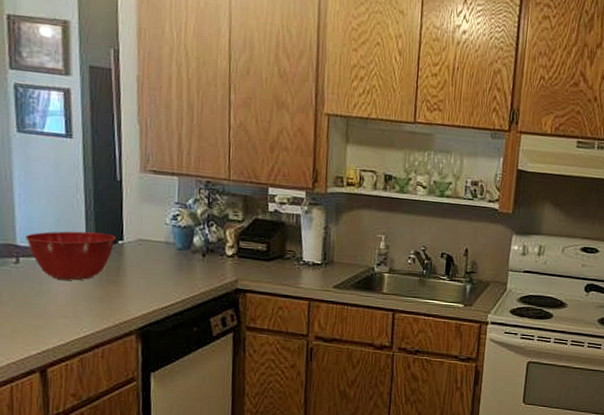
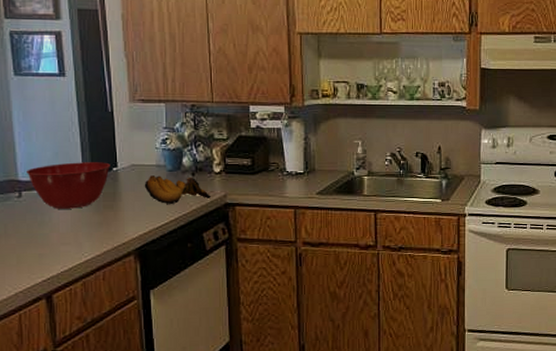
banana bunch: none [150,252,221,285] -> present [144,175,211,204]

